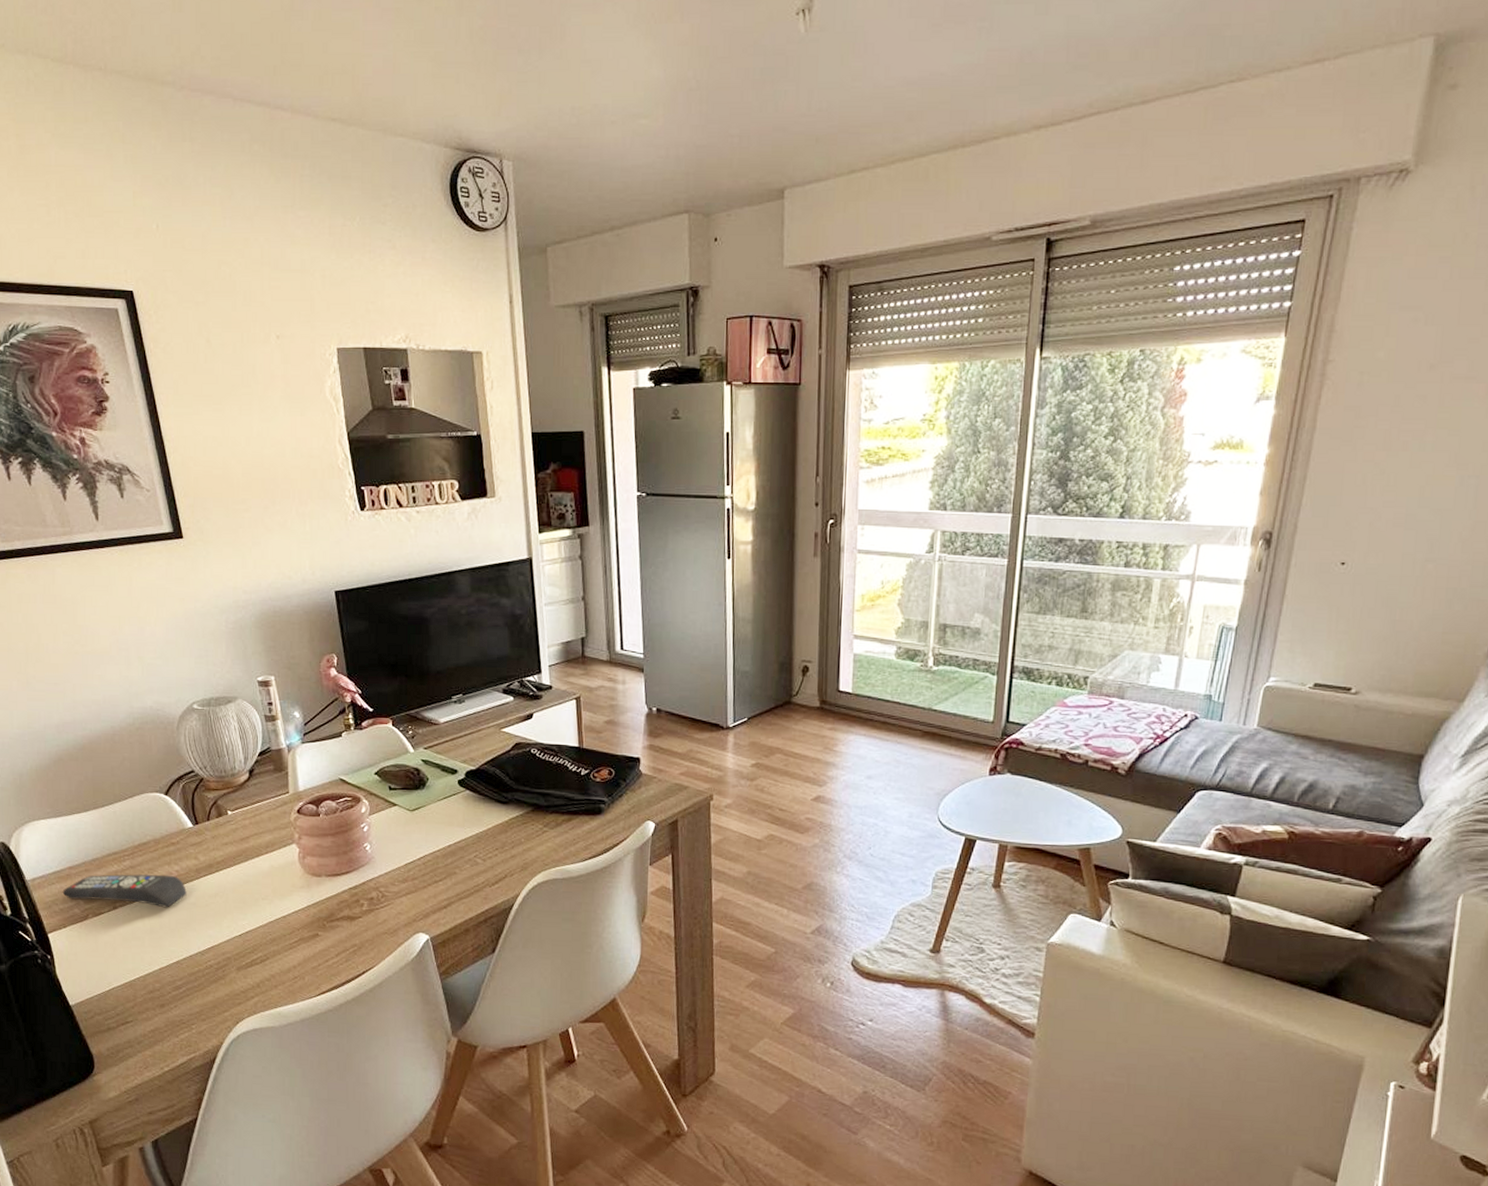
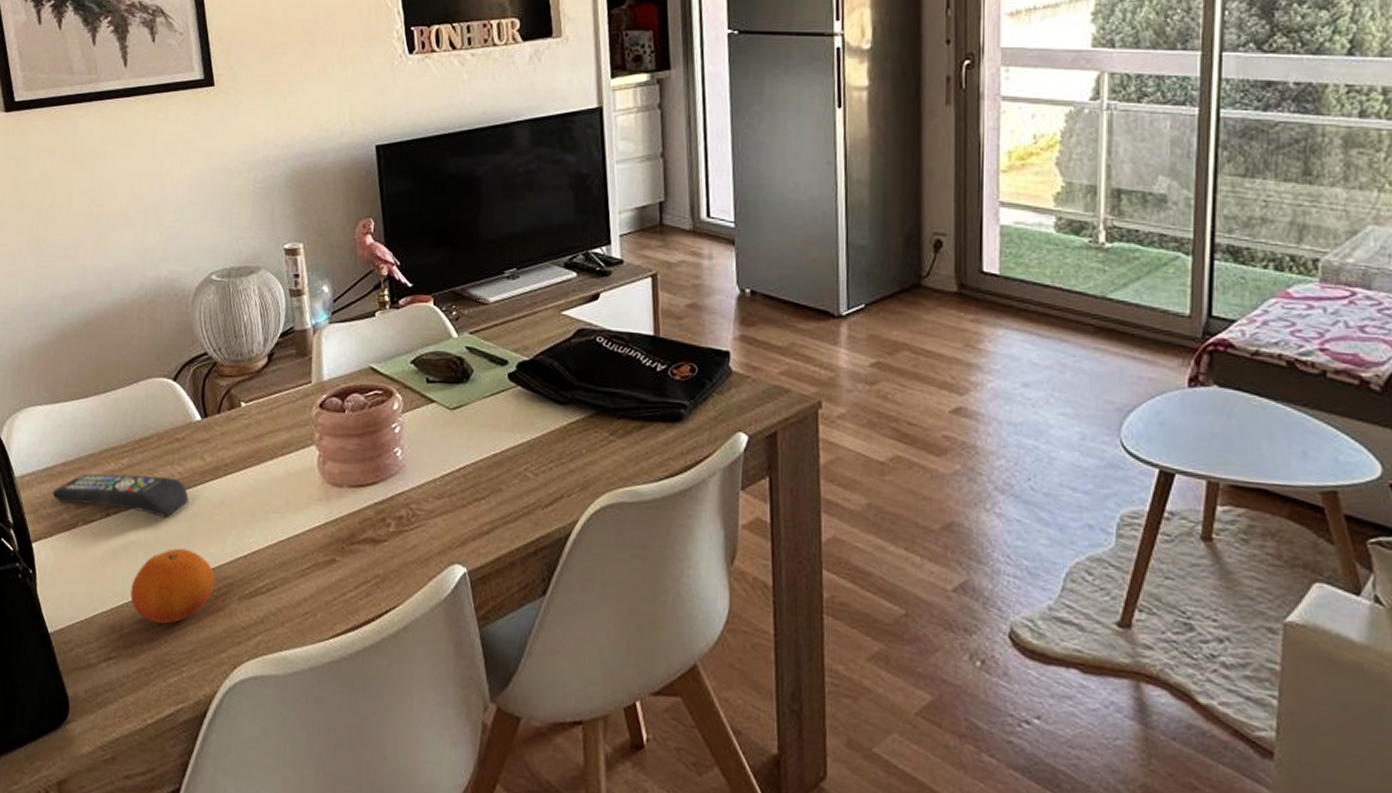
fruit: none [141,931,215,993] -> present [130,548,215,624]

